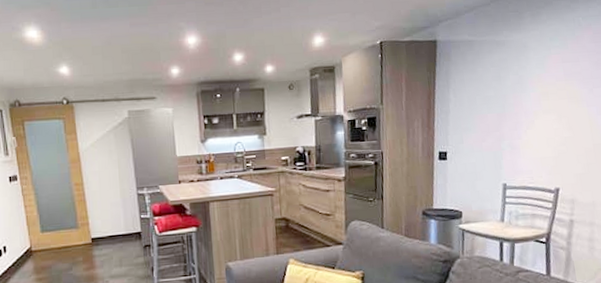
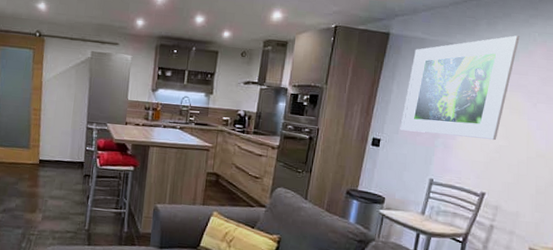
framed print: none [464,23,565,139] -> present [400,35,520,141]

